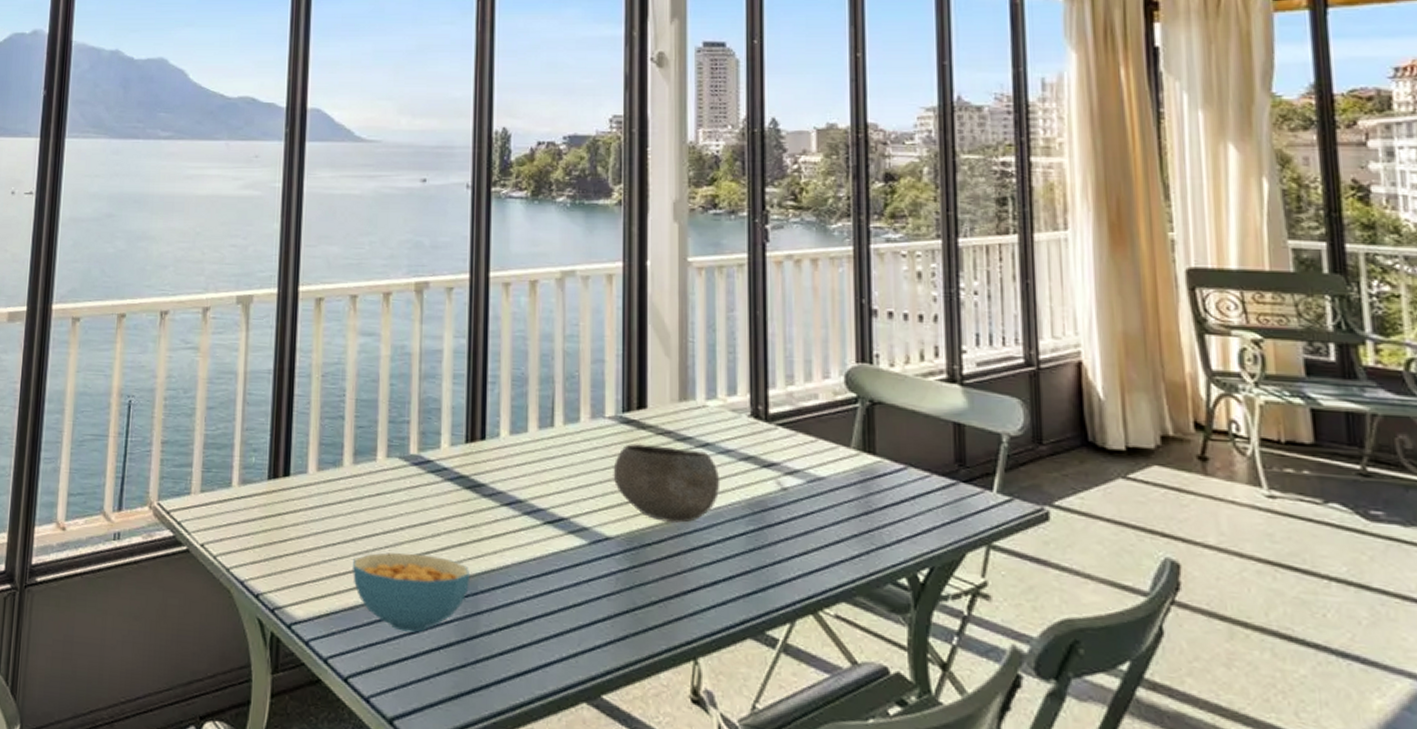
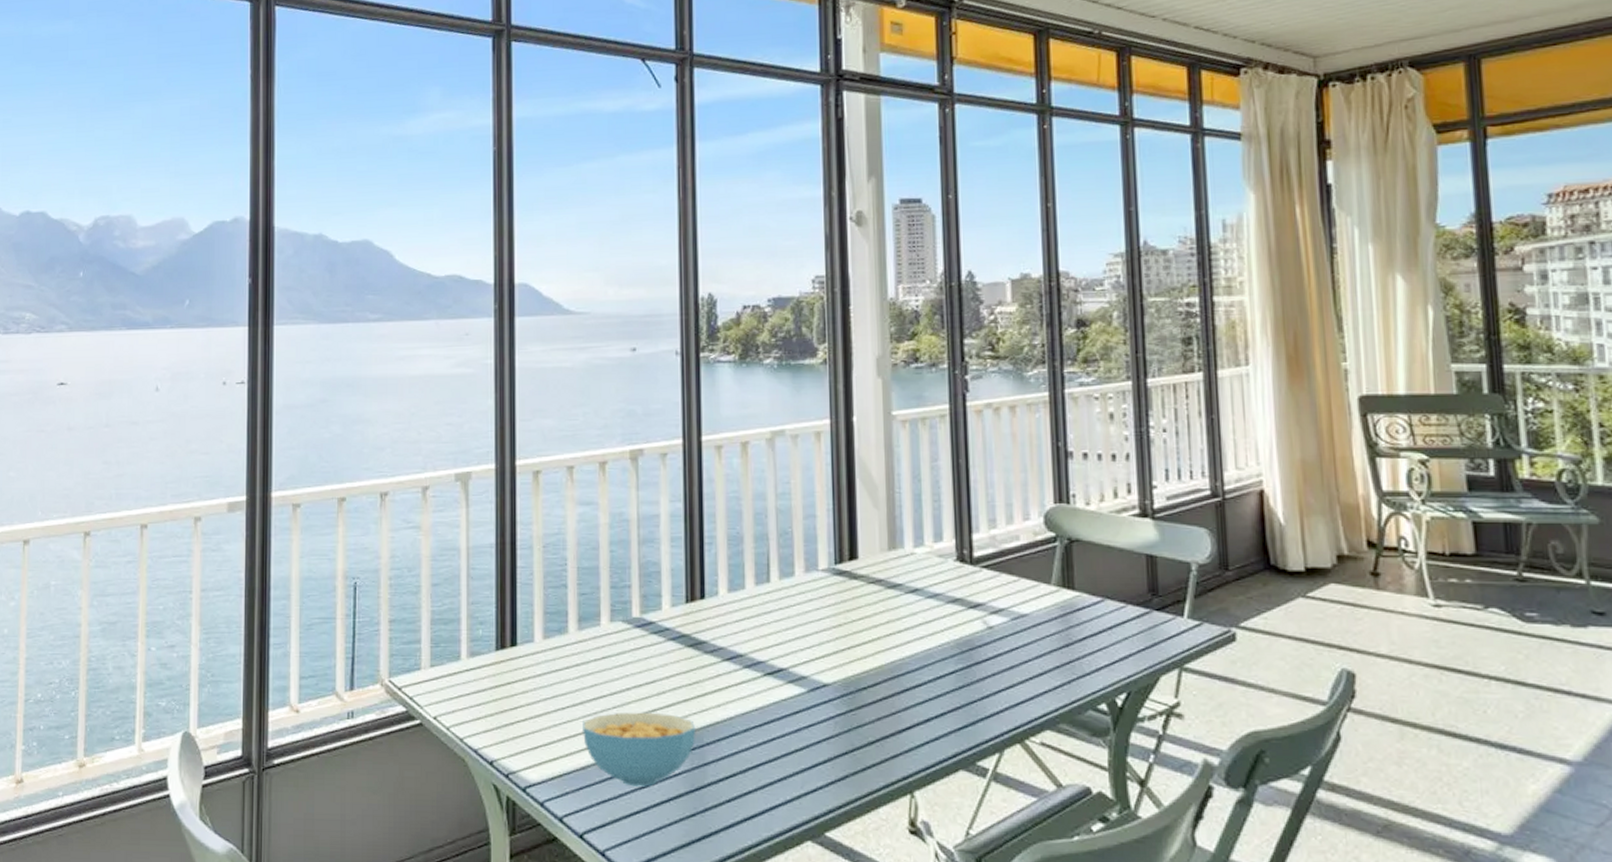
bowl: present [613,444,720,524] -> none [828,594,930,667]

